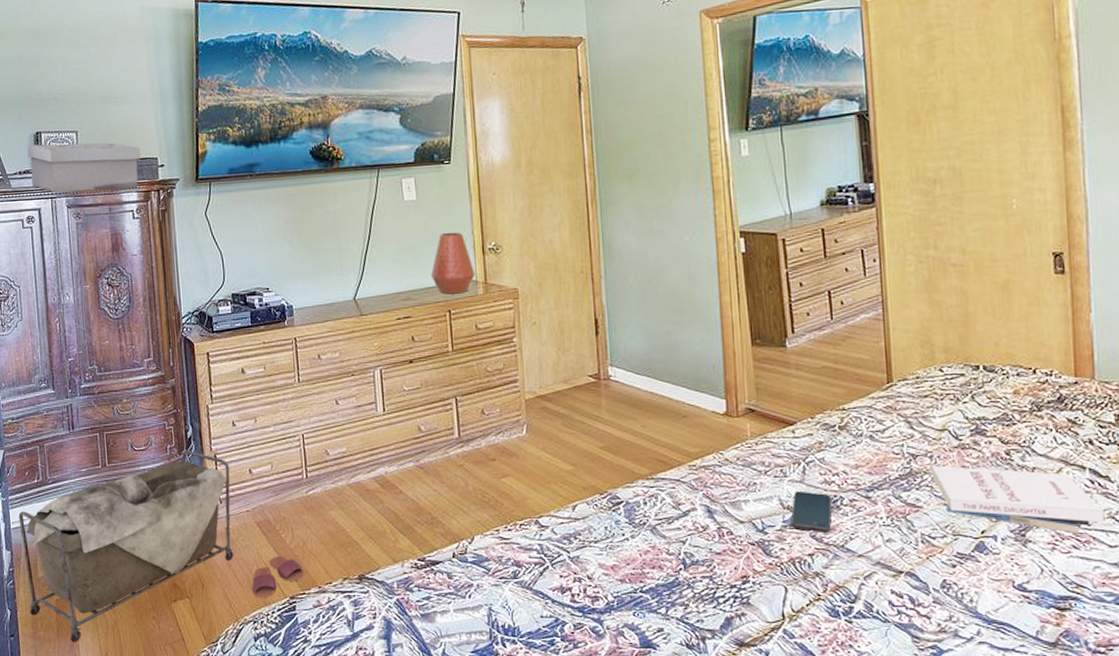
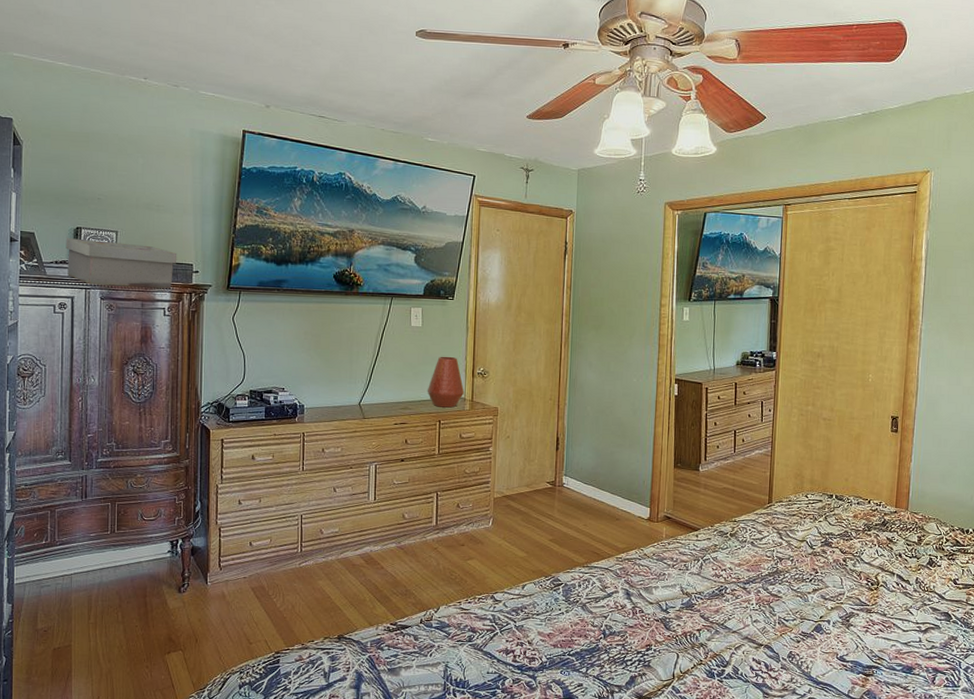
laundry basket: present [18,450,234,643] -> none [23,522,232,688]
slippers: present [252,555,303,597] -> none [242,616,289,652]
smartphone: present [790,490,832,532] -> none [687,581,719,613]
books: present [931,465,1104,534] -> none [791,566,902,621]

